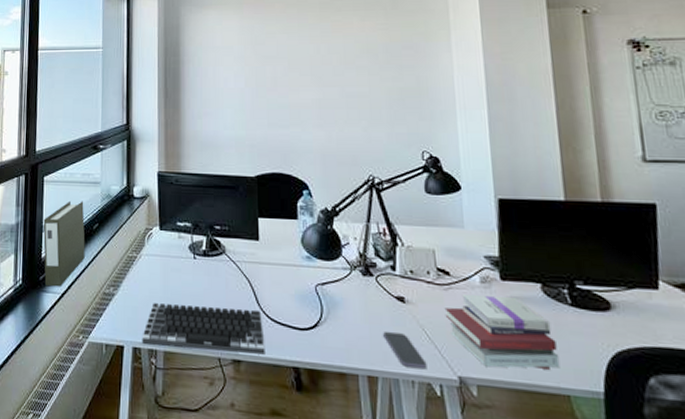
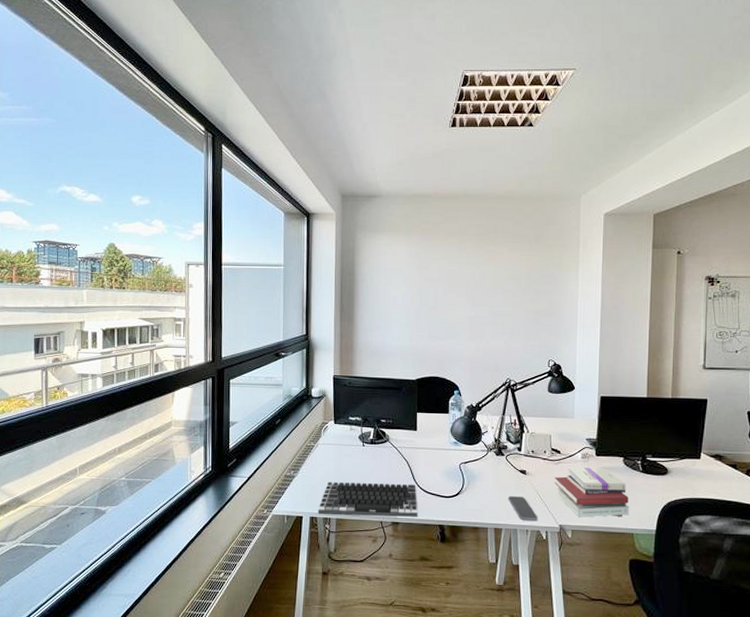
binder: present [43,200,85,287] -> none [230,400,269,472]

